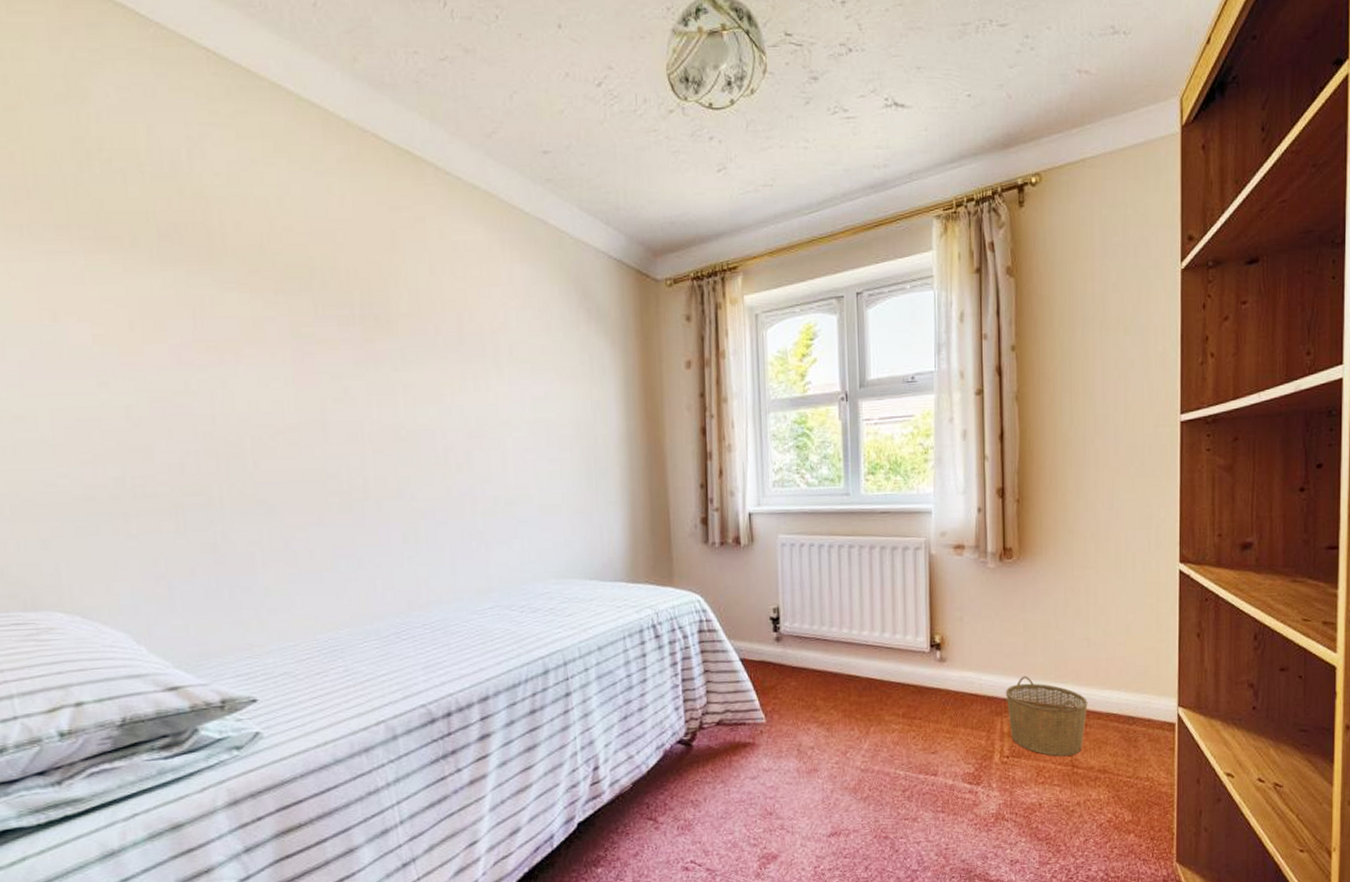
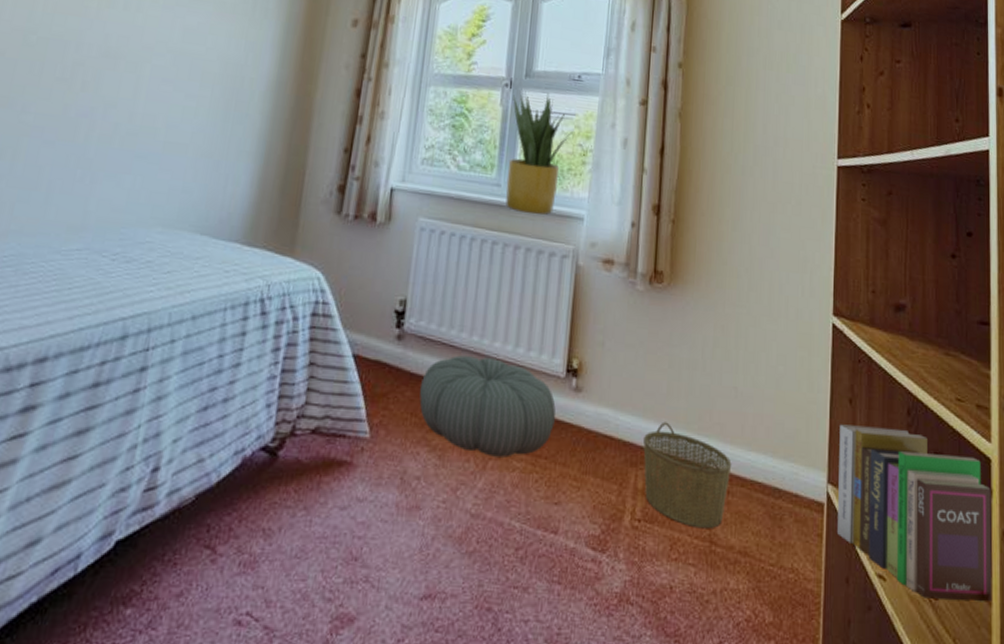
pouf: none [802,645,924,724] -> present [419,355,556,458]
planter: none [850,399,912,516] -> present [505,92,573,215]
books: none [1188,653,1335,787] -> present [838,424,992,603]

